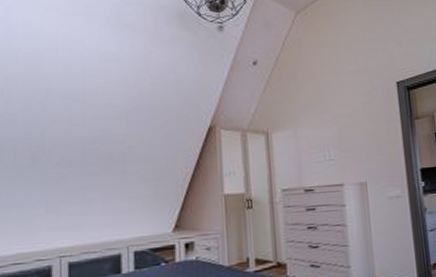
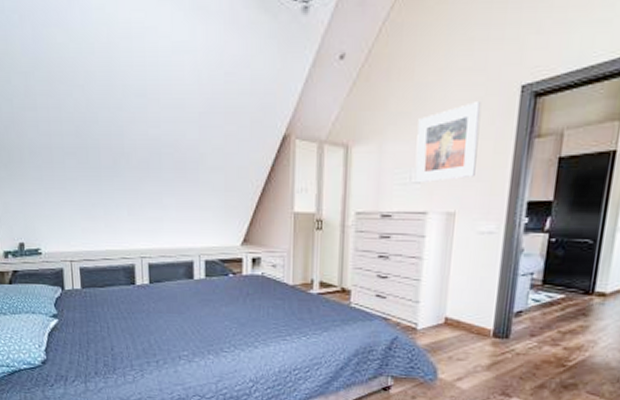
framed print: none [324,95,376,161] -> present [415,102,482,183]

